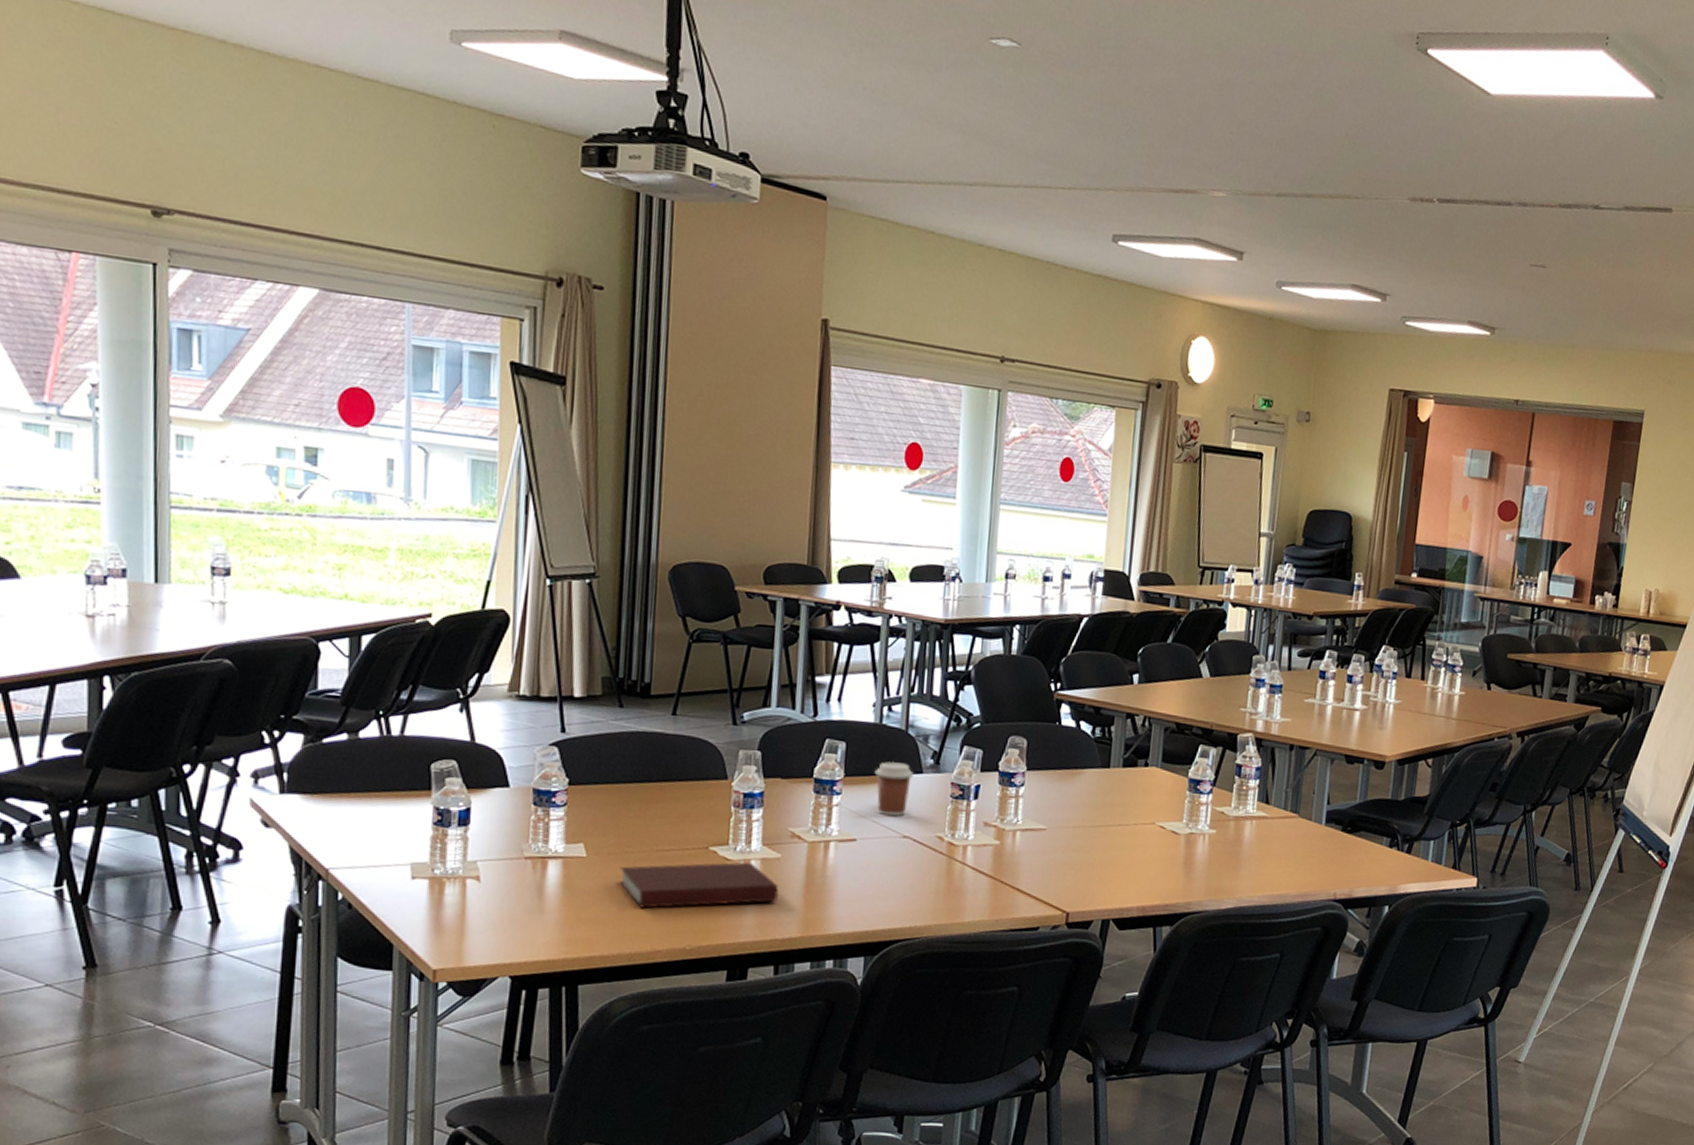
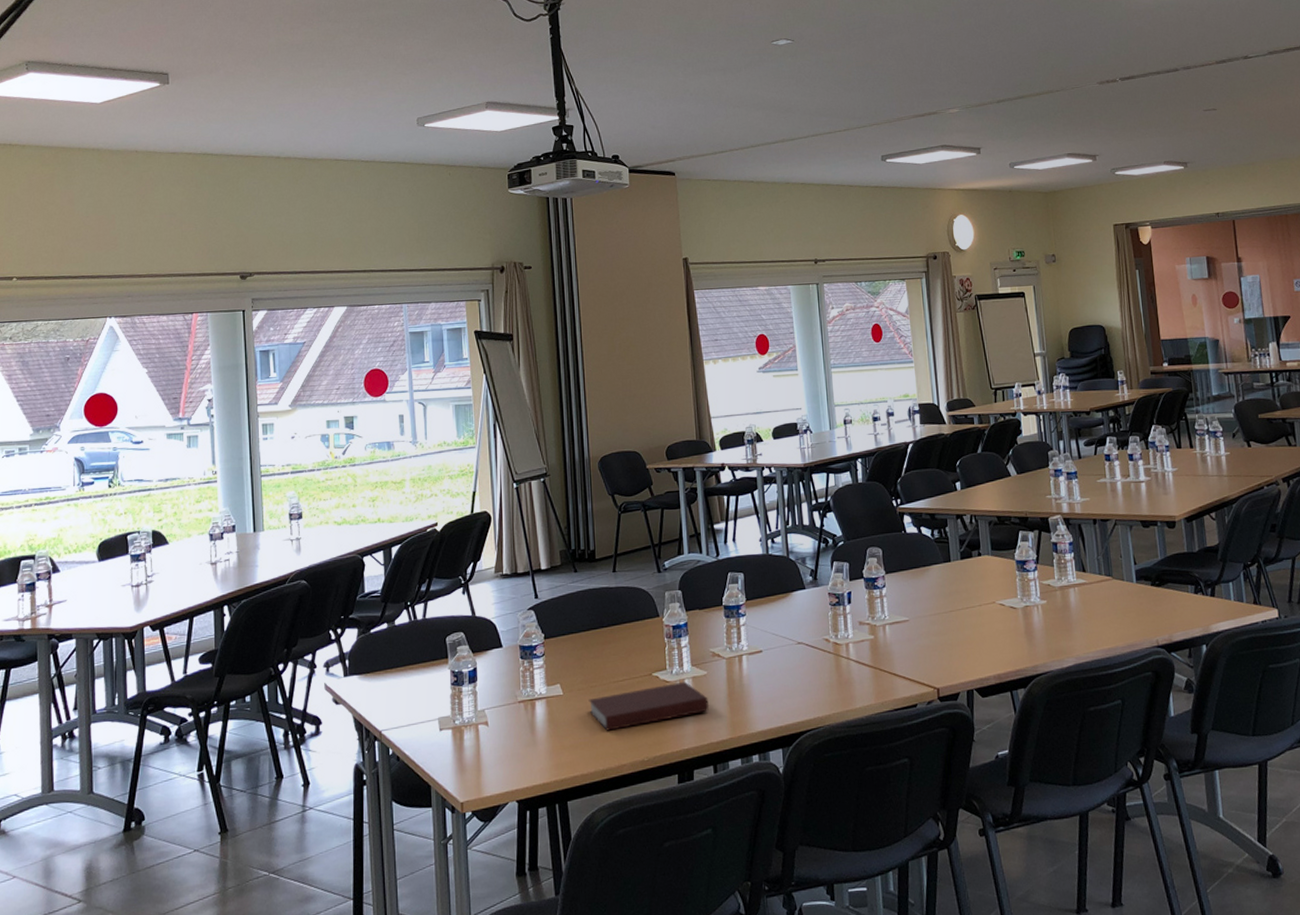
coffee cup: present [874,761,913,817] -> none [768,582,798,628]

